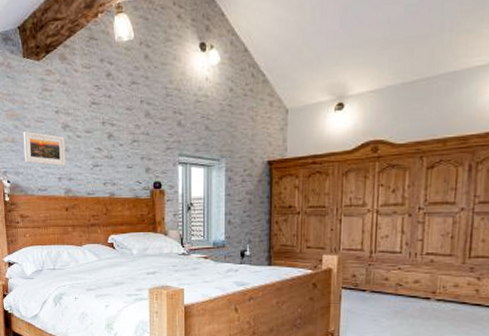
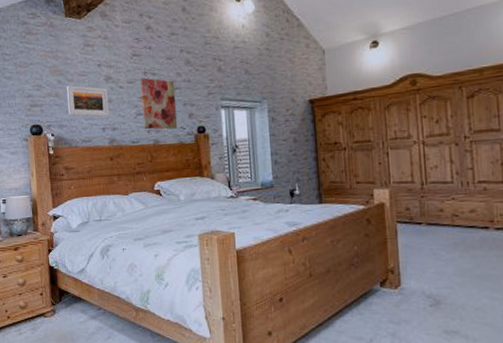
wall art: none [98,128,134,183] -> present [139,77,178,130]

